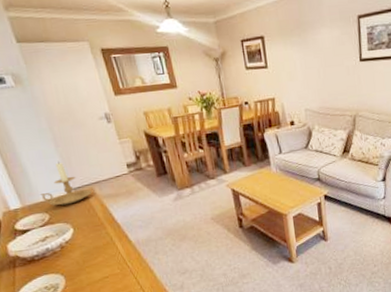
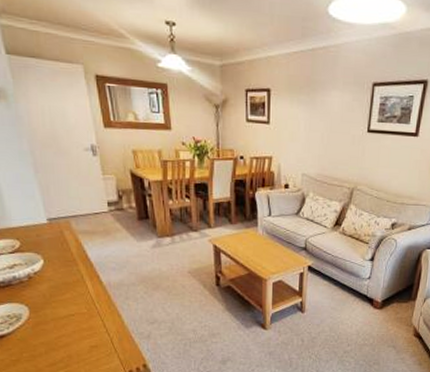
candle holder: present [40,161,92,206] -> none [13,187,68,235]

